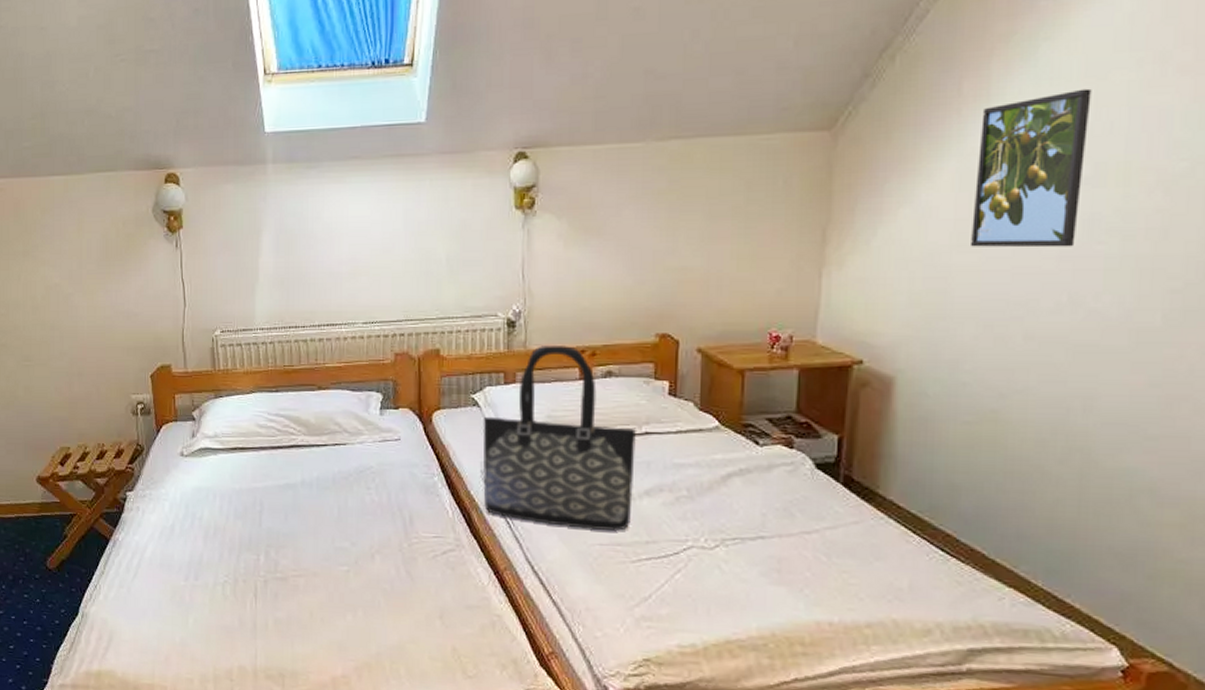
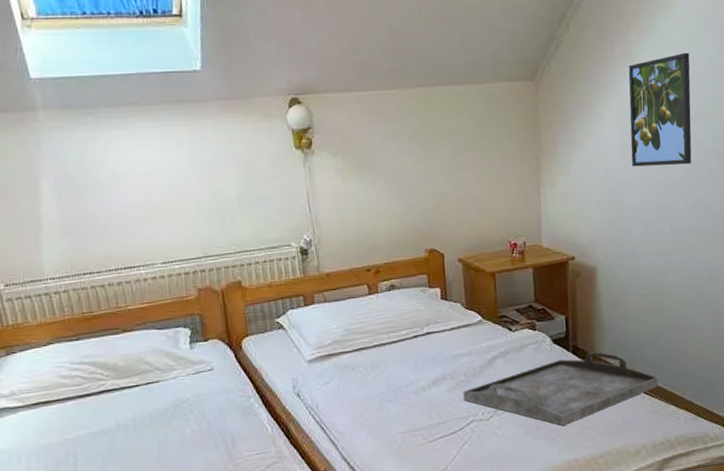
tote bag: present [482,346,637,531] -> none [289,267,424,425]
serving tray: none [682,487,976,575] -> present [463,351,659,426]

